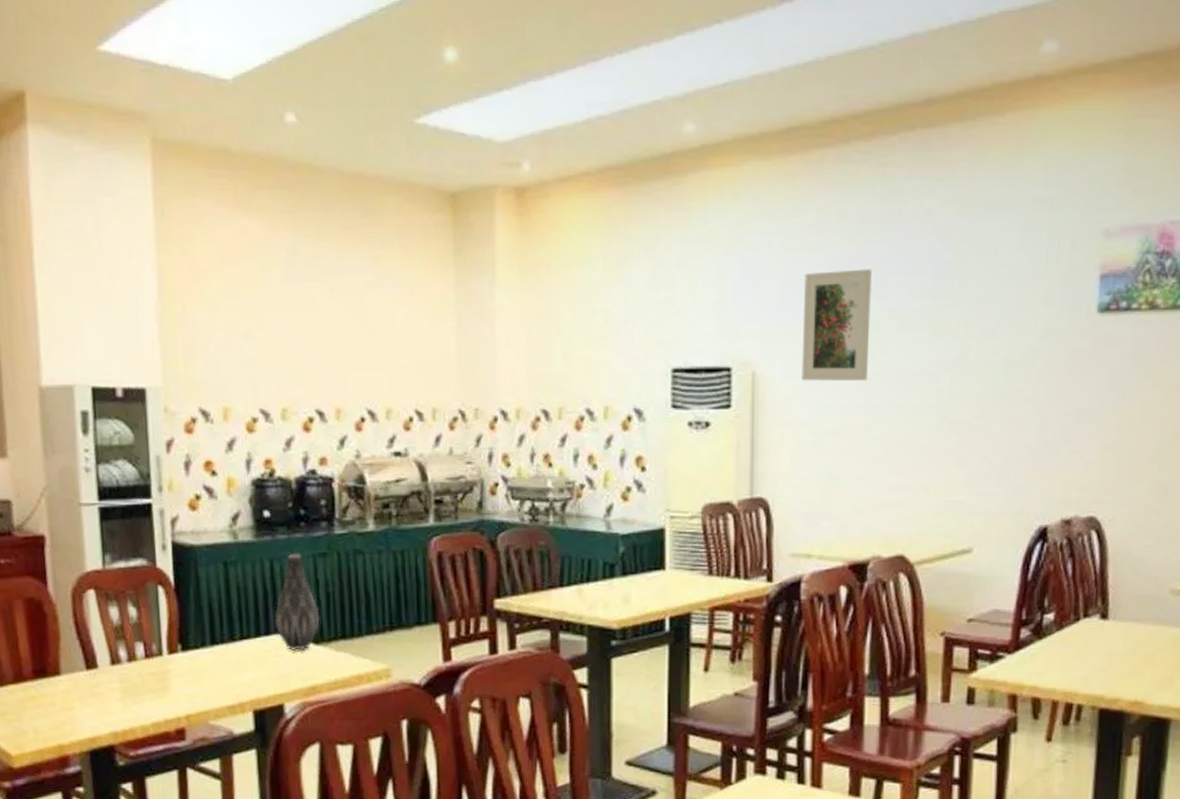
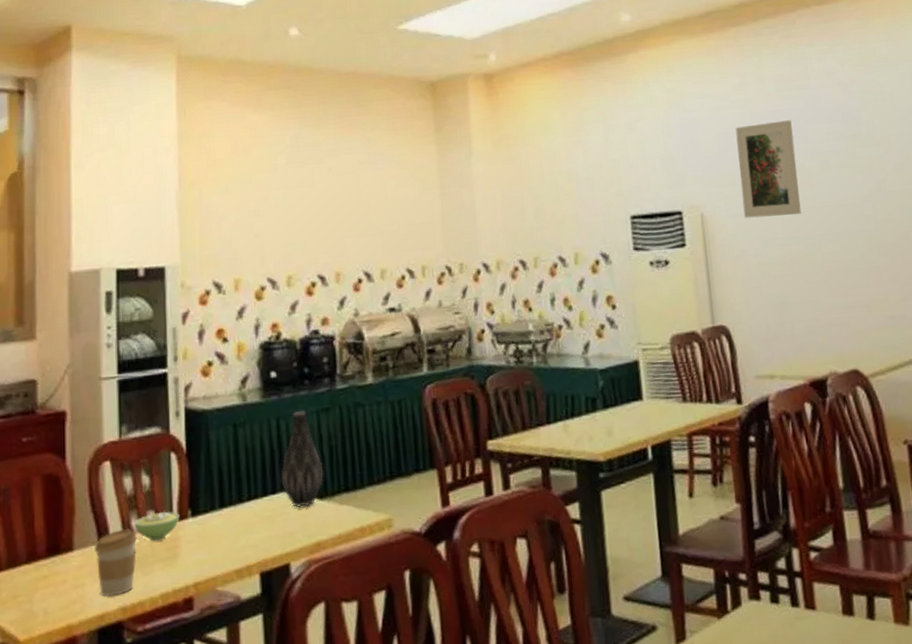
coffee cup: none [82,657,126,722] -> present [94,528,137,597]
sugar bowl: none [122,644,169,672] -> present [134,511,180,542]

